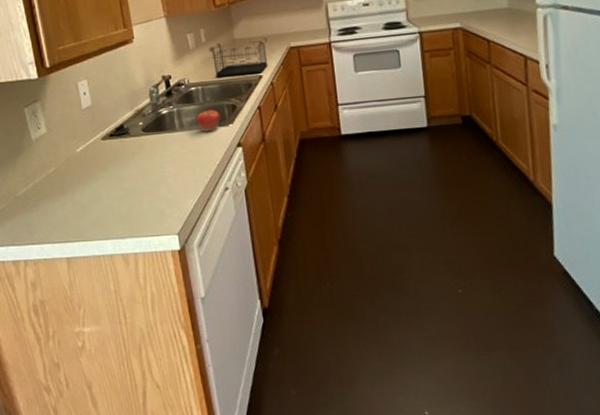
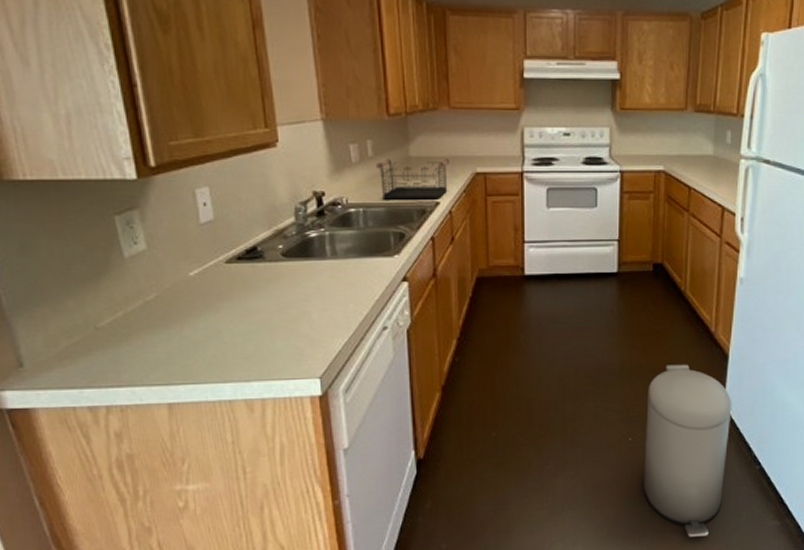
fruit: present [196,108,222,132] -> none [354,235,386,262]
pedal bin: none [471,214,567,398] -> present [643,364,732,538]

